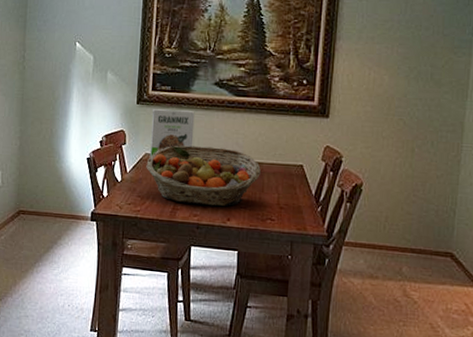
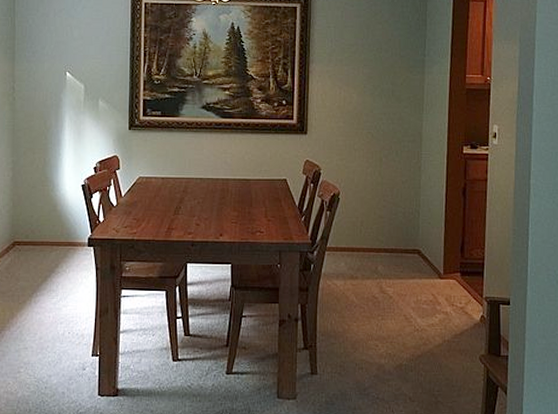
fruit basket: present [146,145,261,207] -> none [140,167,248,223]
cereal box: present [150,109,195,157] -> none [144,134,185,180]

